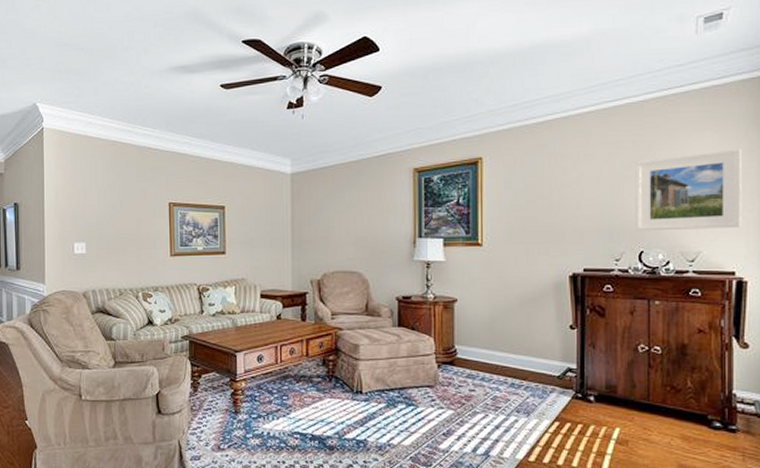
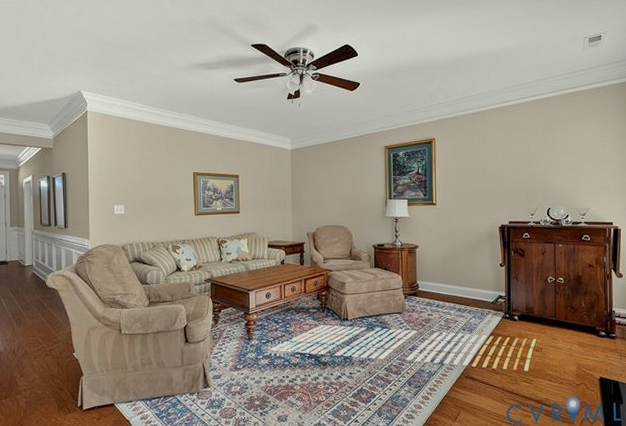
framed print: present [635,149,742,232] -> none [543,133,617,194]

